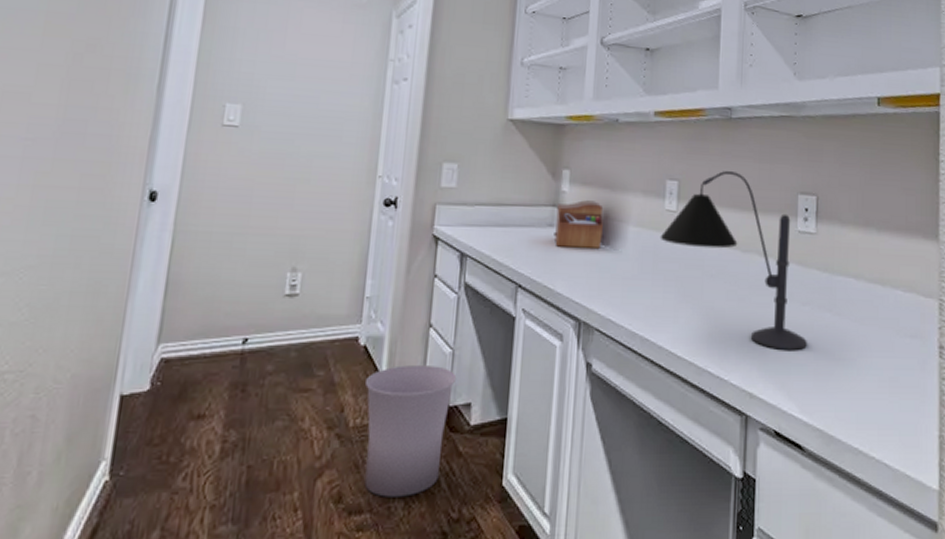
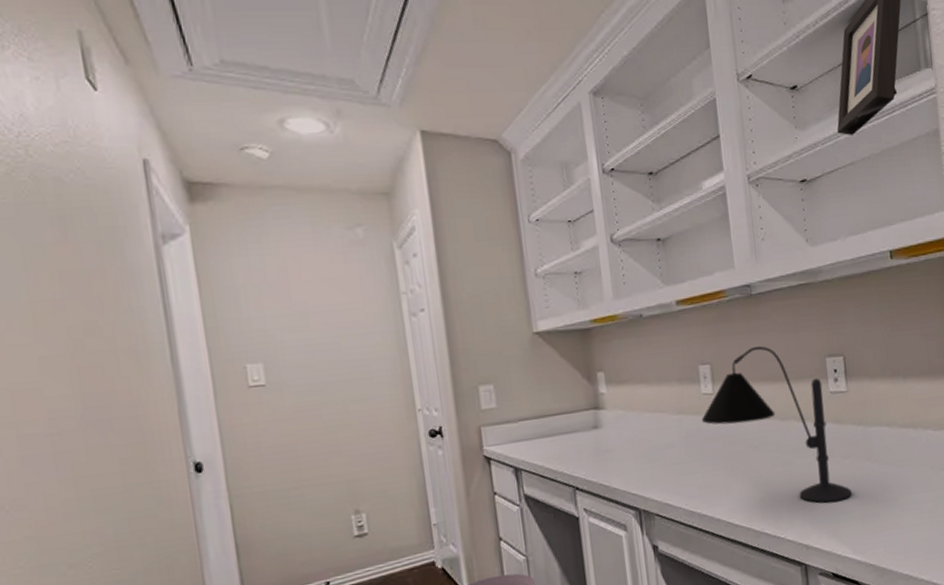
sewing box: present [554,200,603,248] -> none [598,397,648,446]

